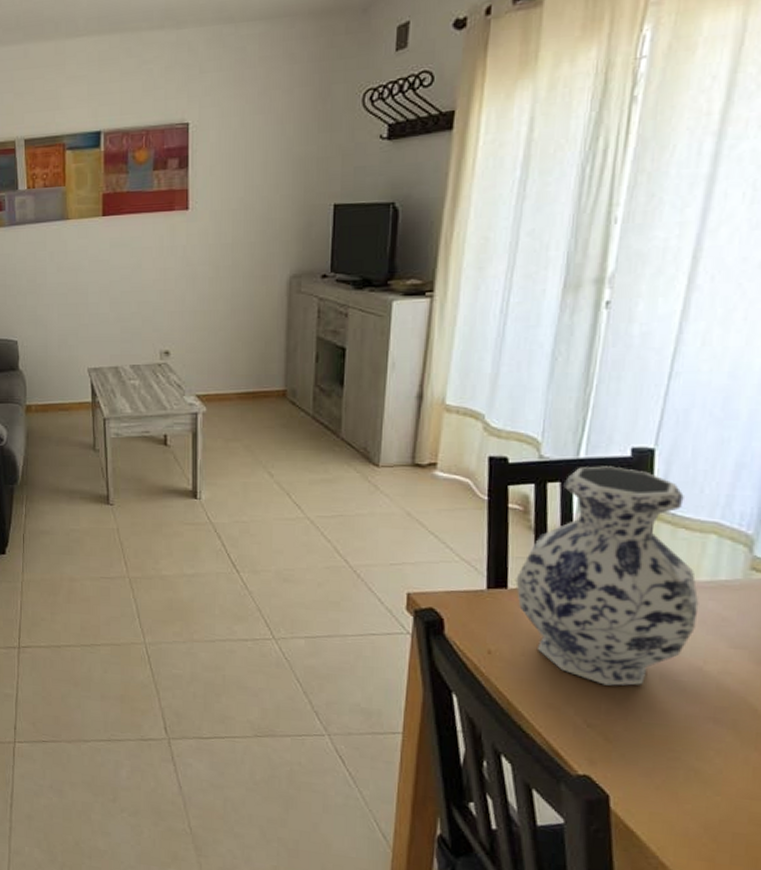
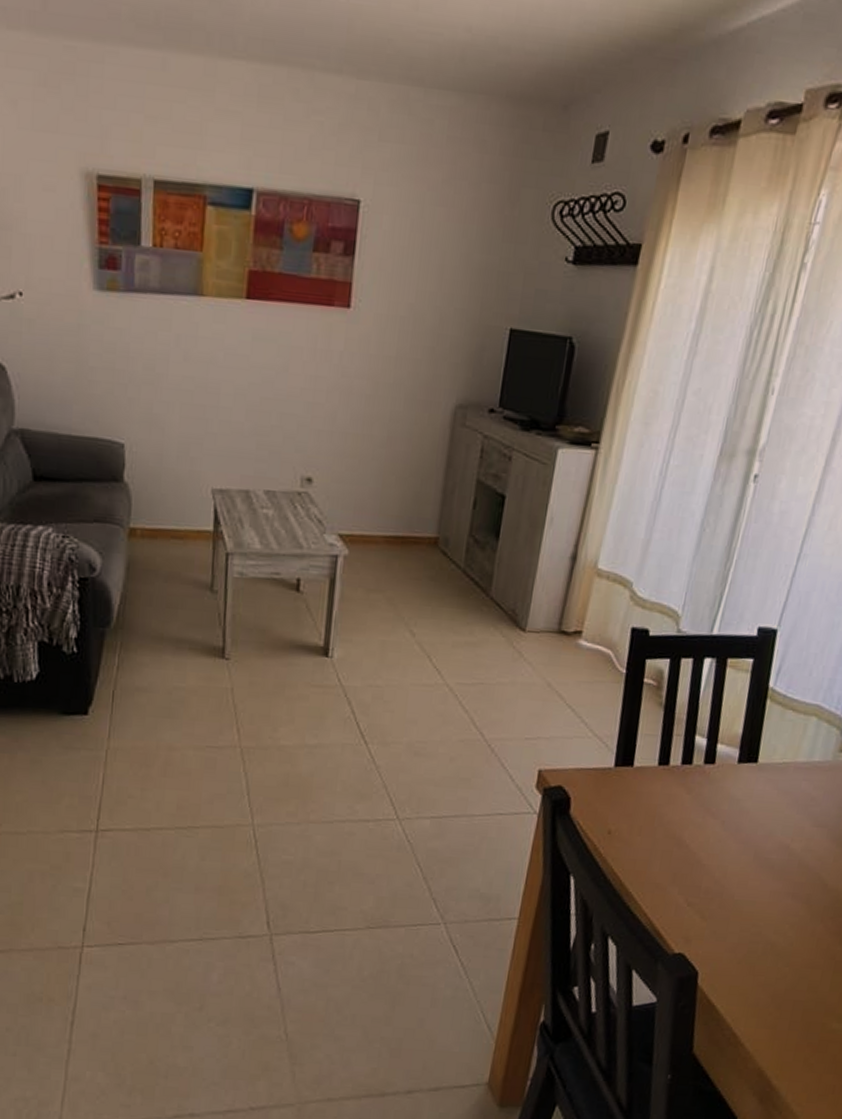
vase: present [515,466,699,686] -> none [641,643,796,865]

